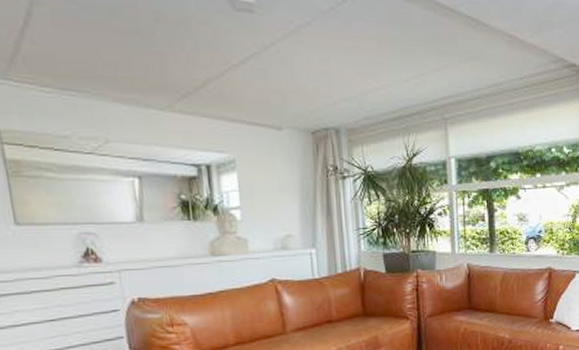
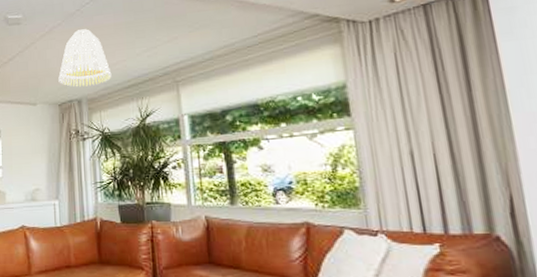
lamp shade: none [309,36,375,113] -> present [58,29,112,87]

